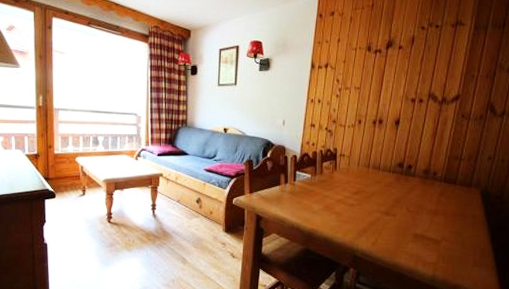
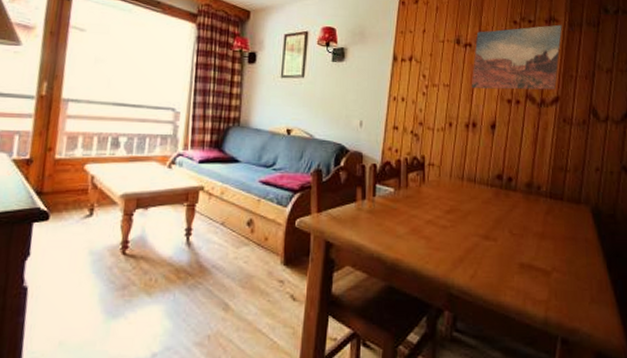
wall art: none [380,28,468,90] -> present [472,24,562,90]

